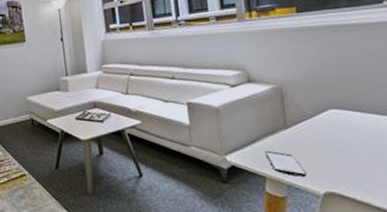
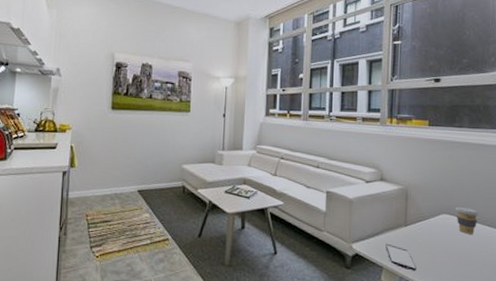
coffee cup: none [343,97,375,129] -> present [455,206,479,234]

